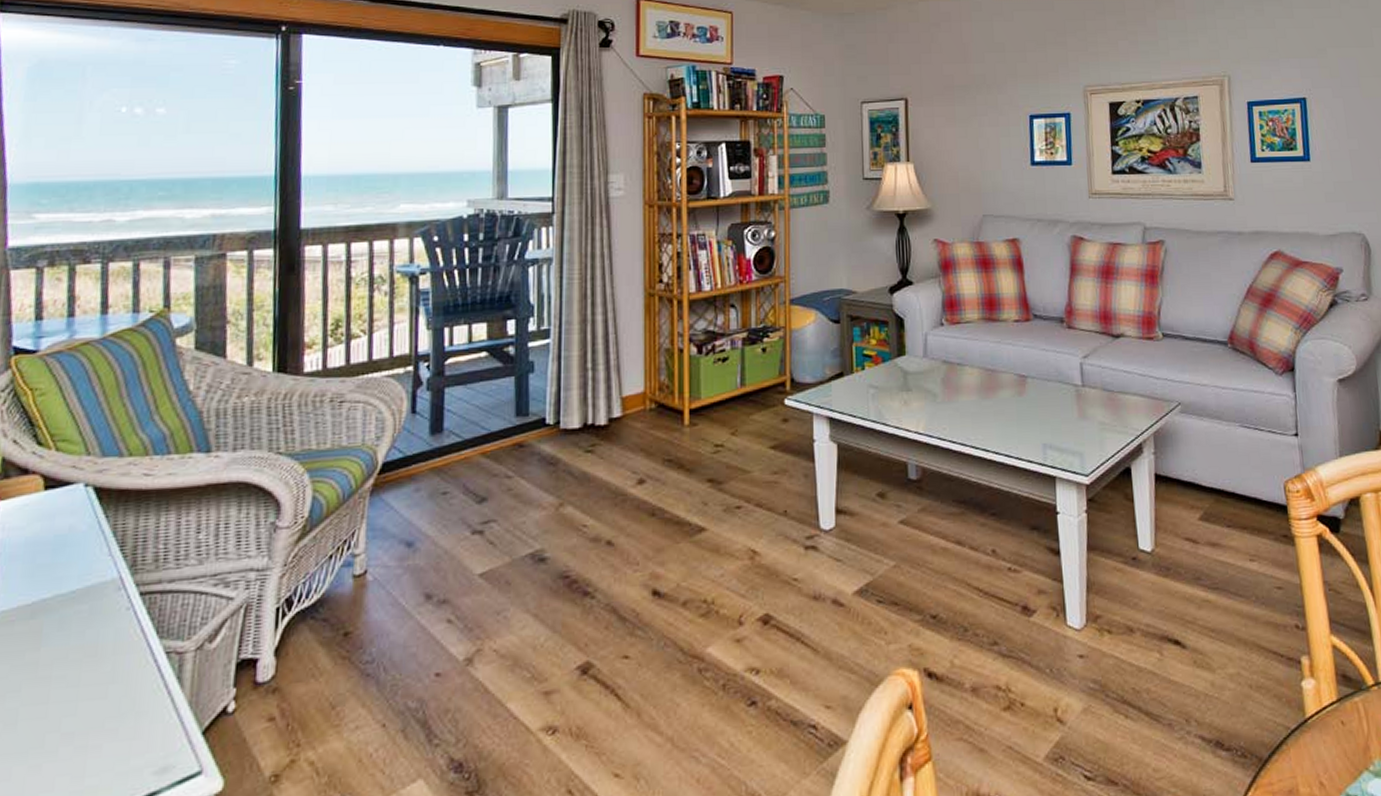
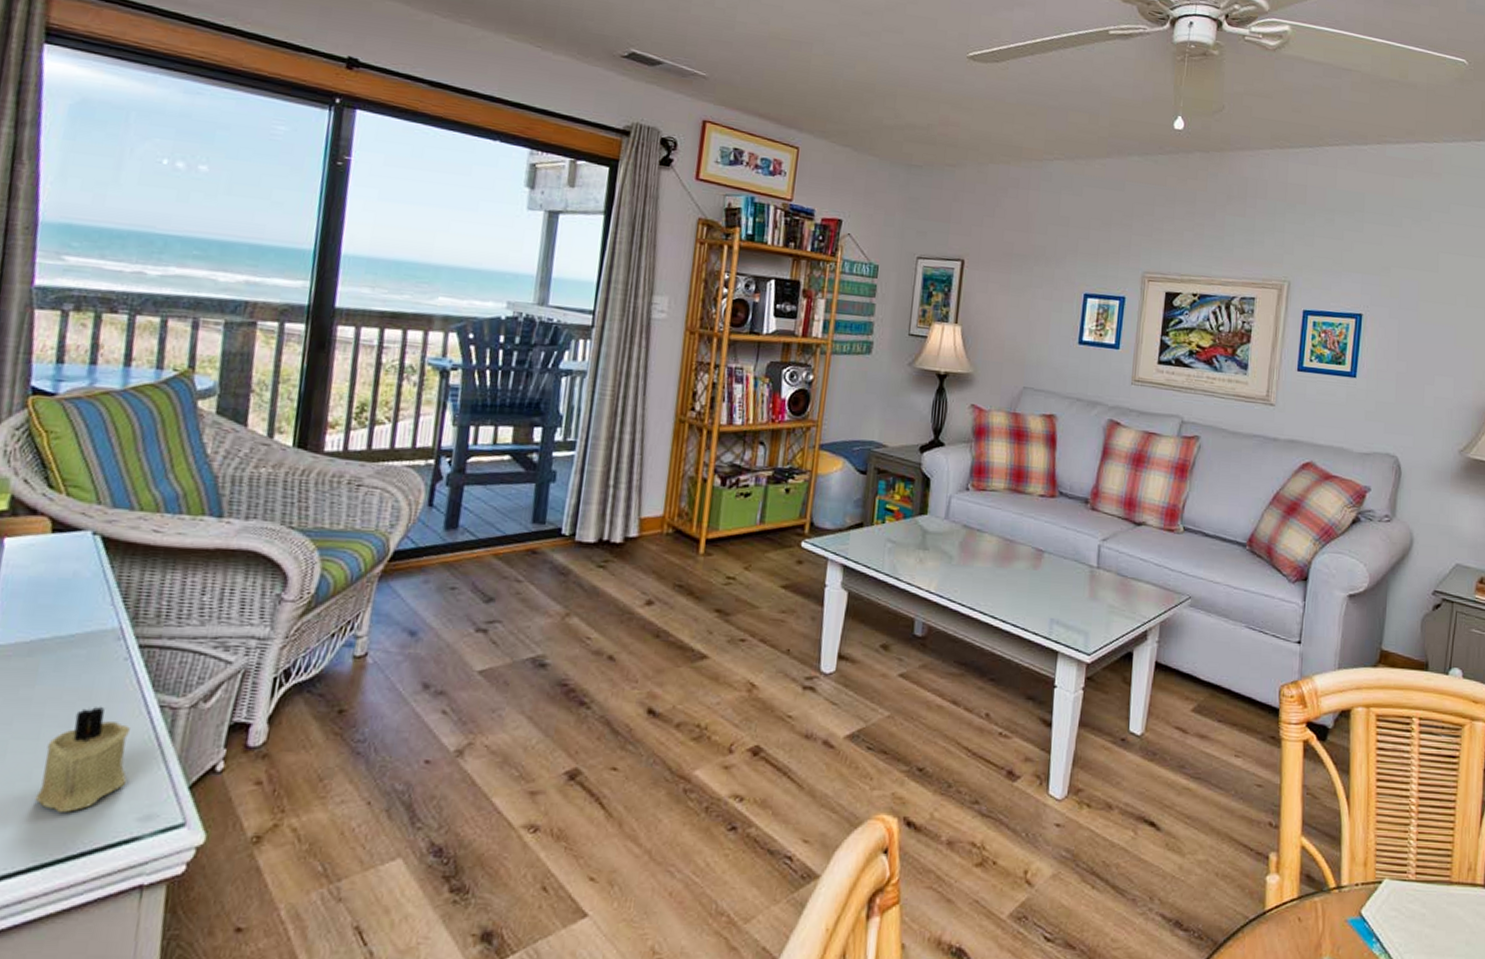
candle: none [49,660,140,777] -> present [34,706,130,814]

